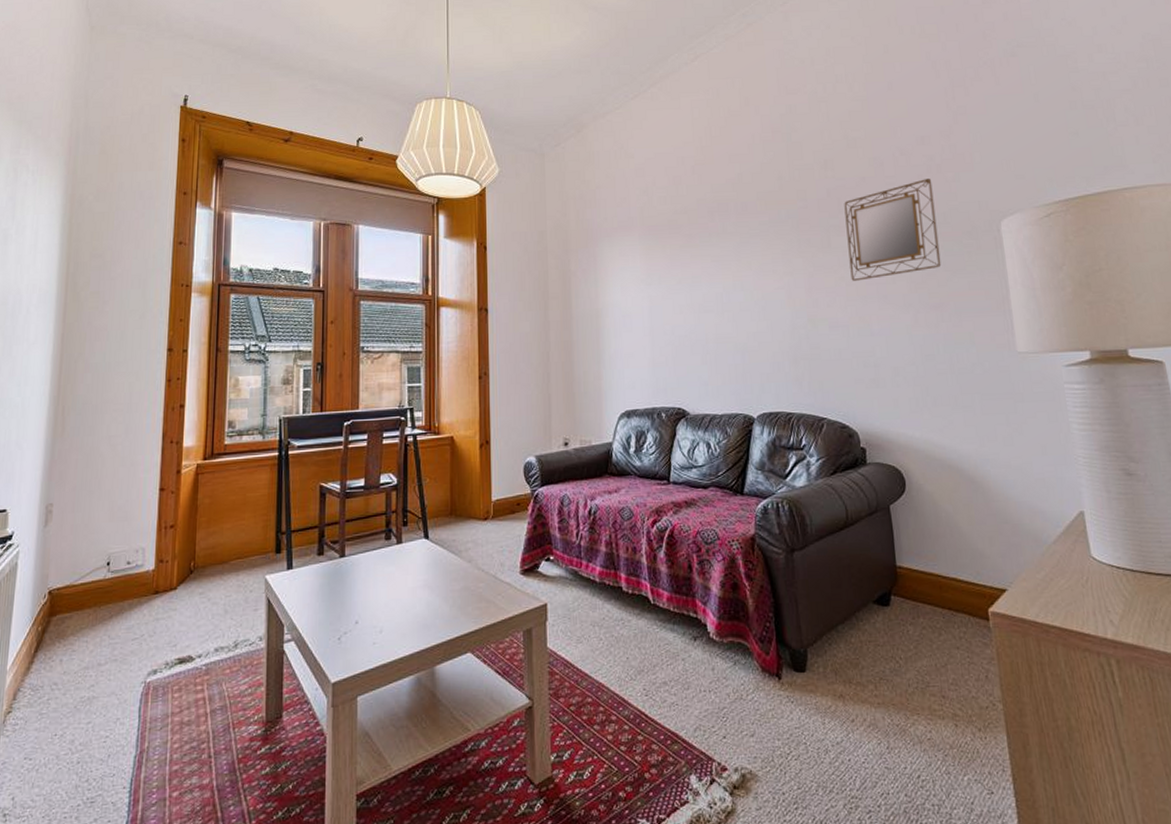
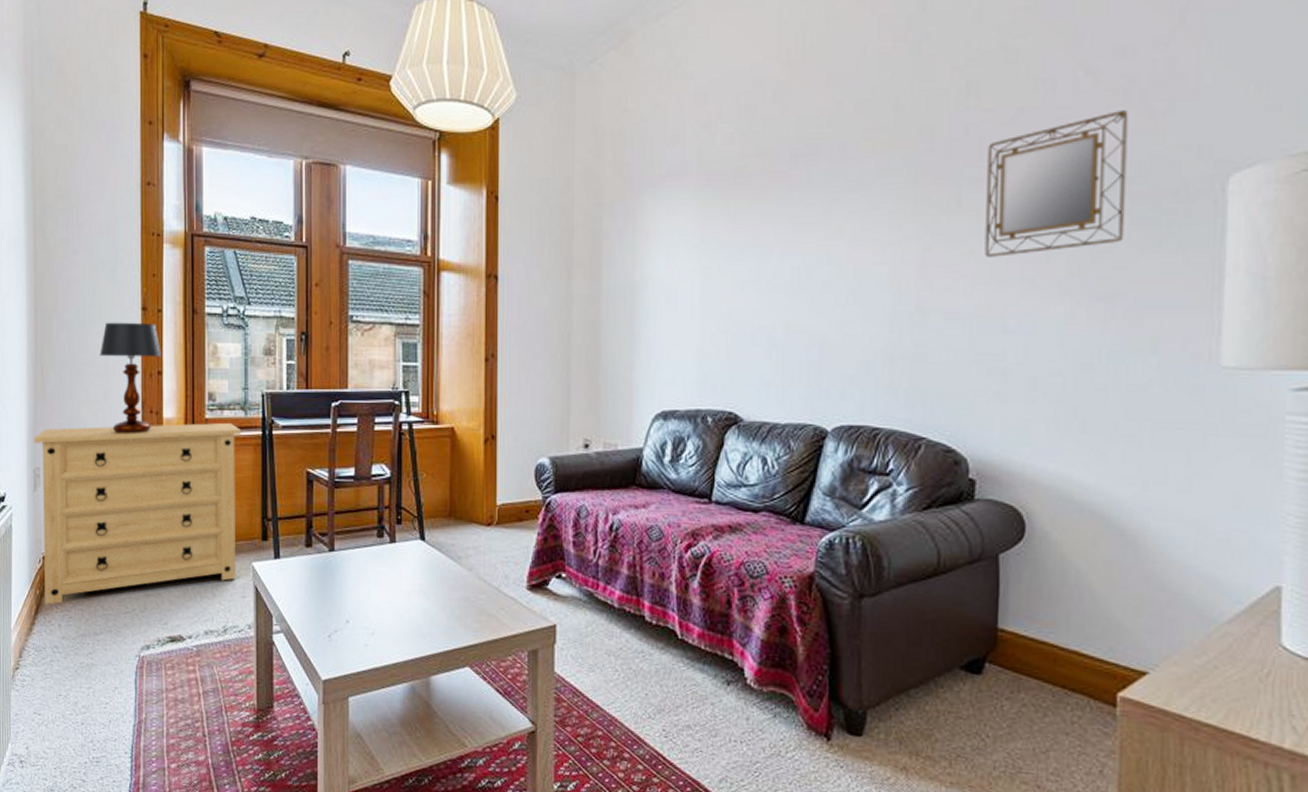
dresser: none [47,446,259,640] -> present [34,422,242,605]
table lamp: none [123,362,185,465] -> present [99,322,161,434]

